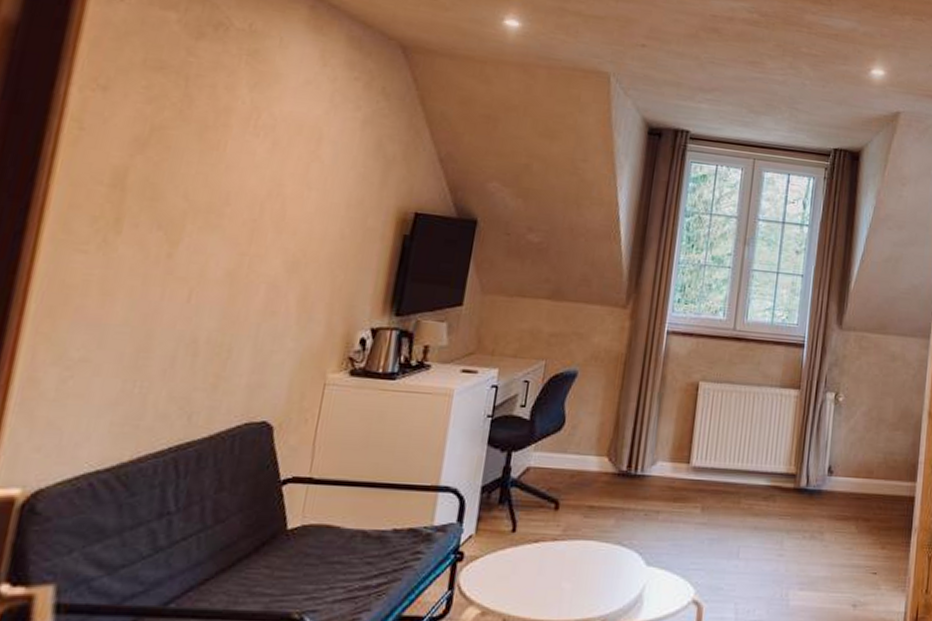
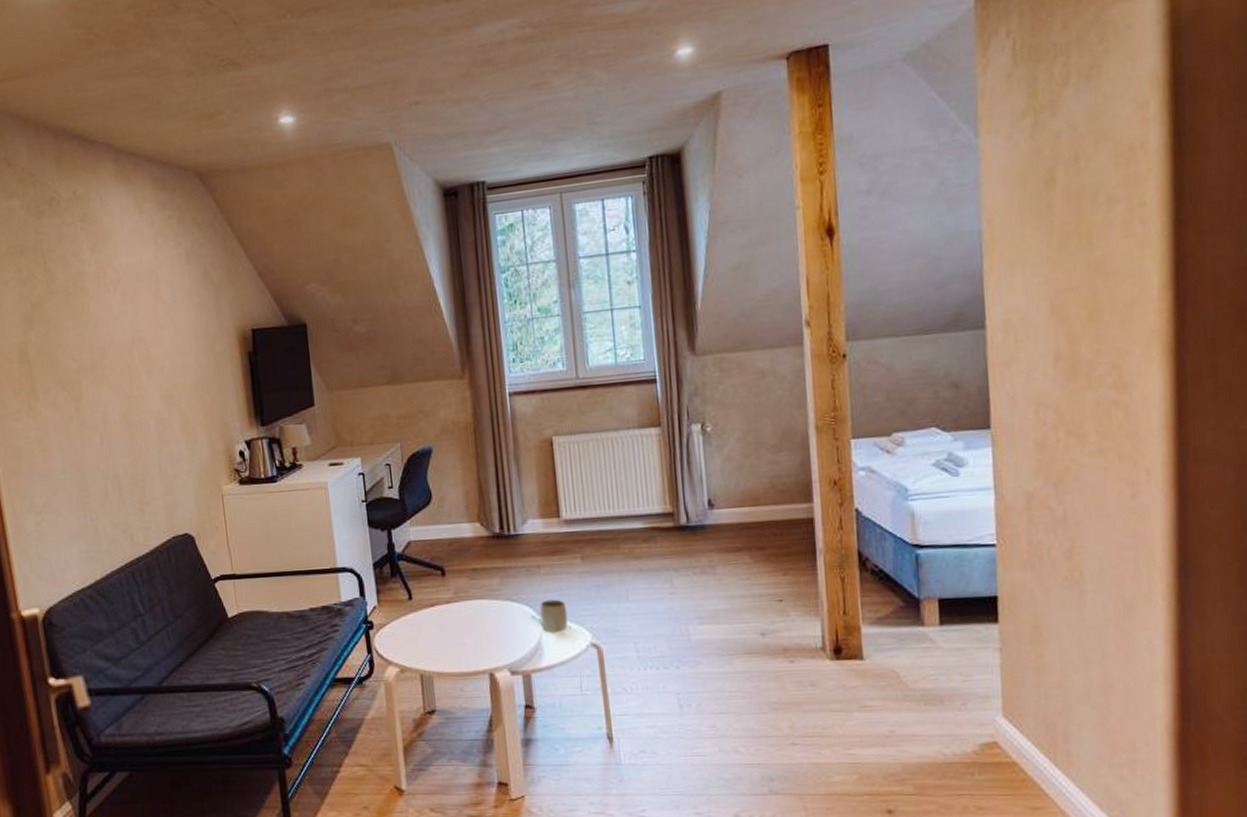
mug: none [647,548,677,585] -> present [539,599,568,633]

